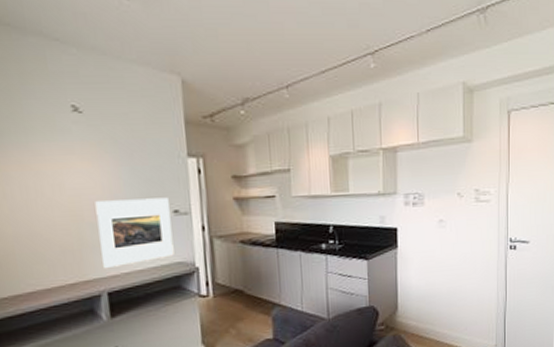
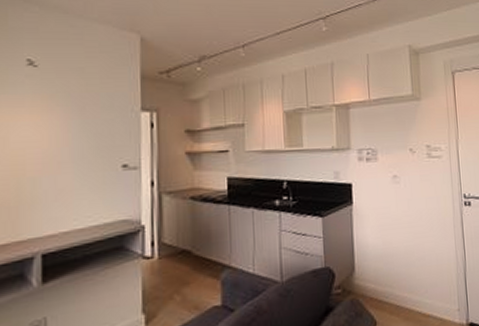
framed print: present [95,197,174,269] -> none [39,151,119,228]

